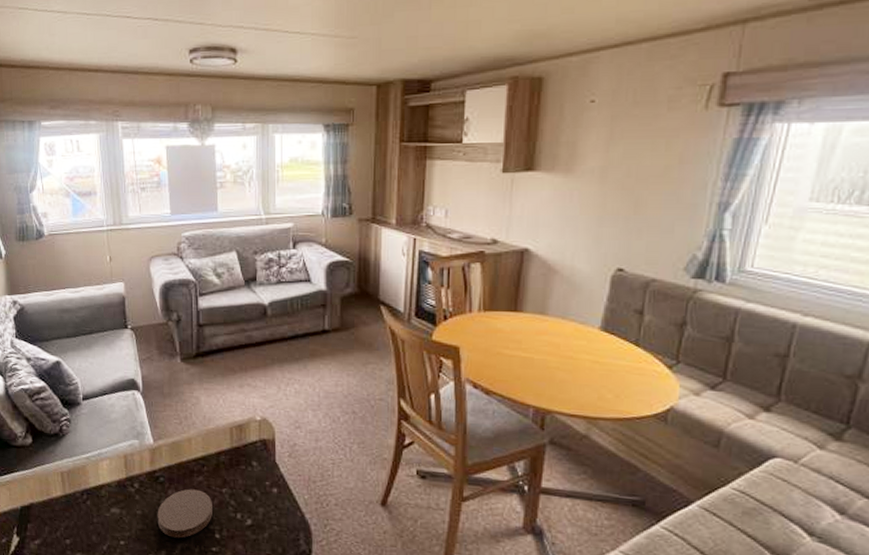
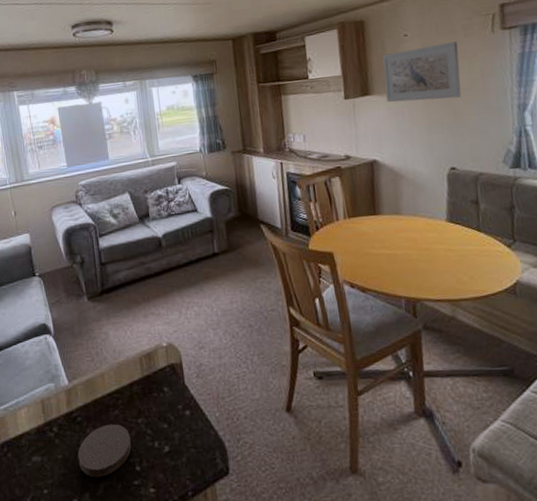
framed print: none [554,115,658,186] -> present [382,41,462,102]

